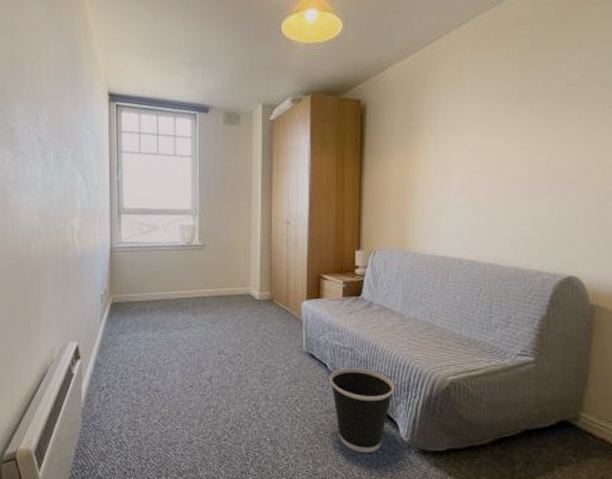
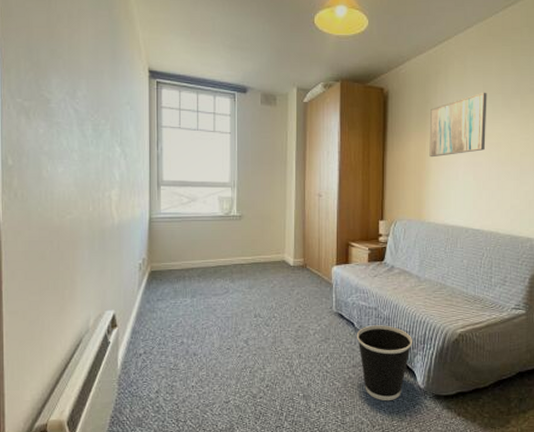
wall art: none [415,98,487,178] -> present [429,92,487,158]

